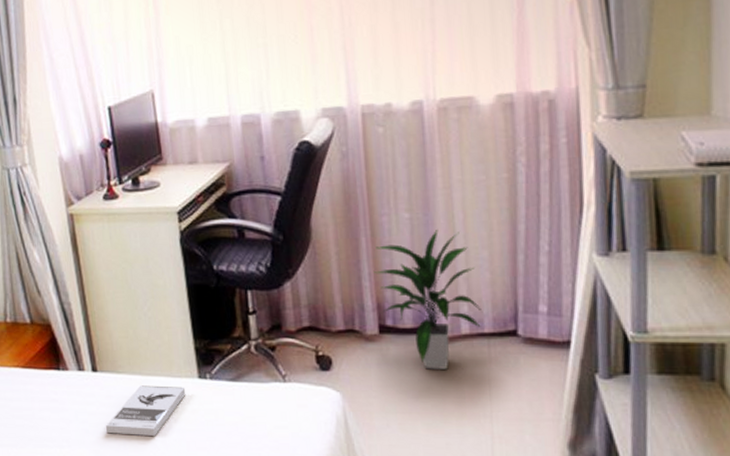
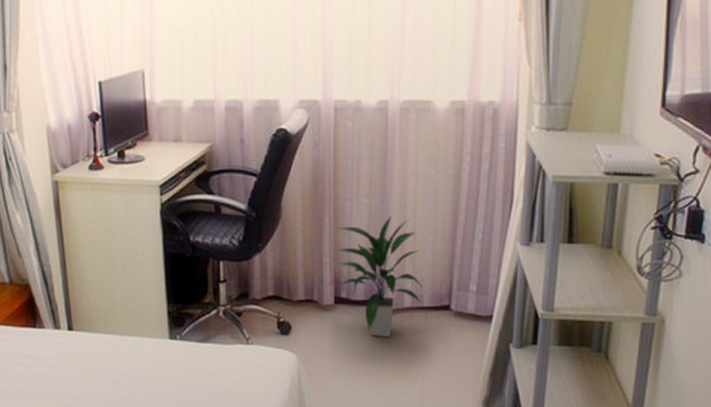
book: present [105,385,186,437] -> none [77,344,157,391]

